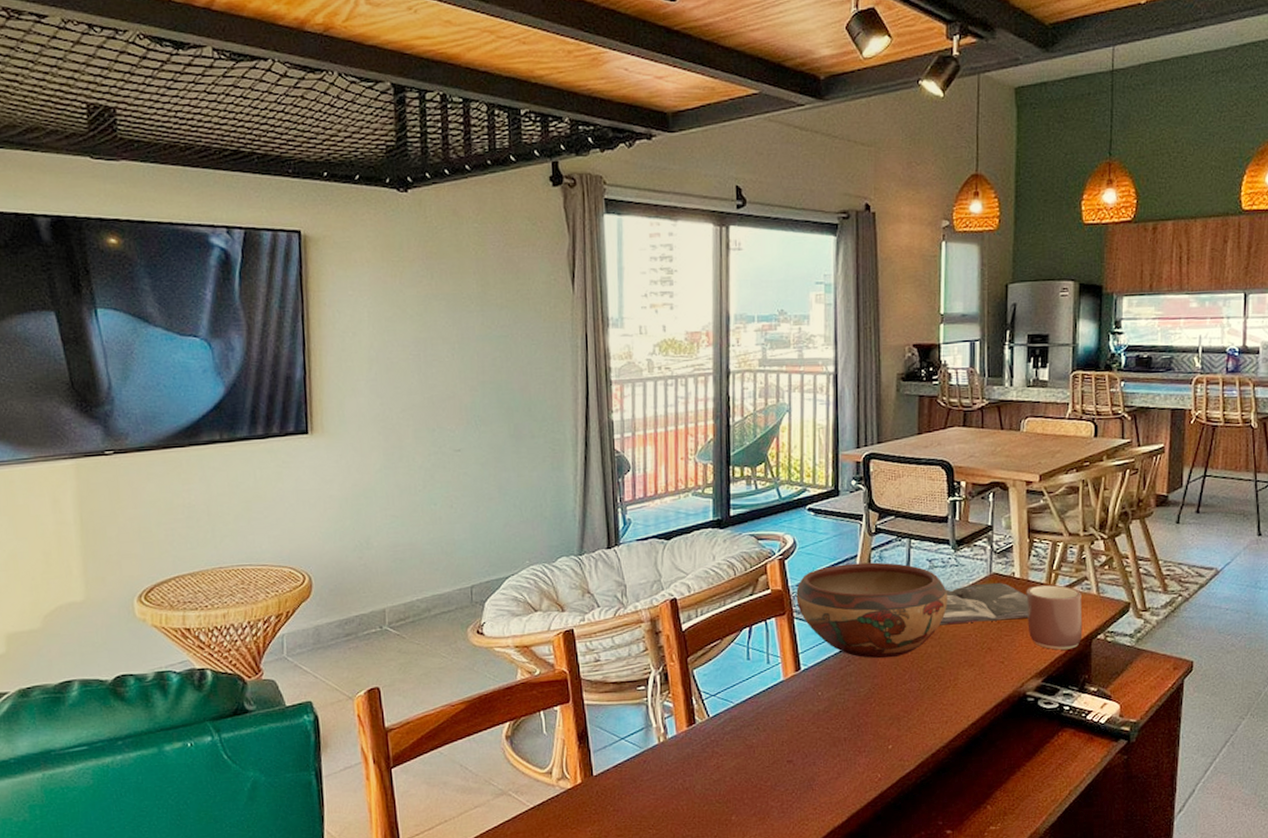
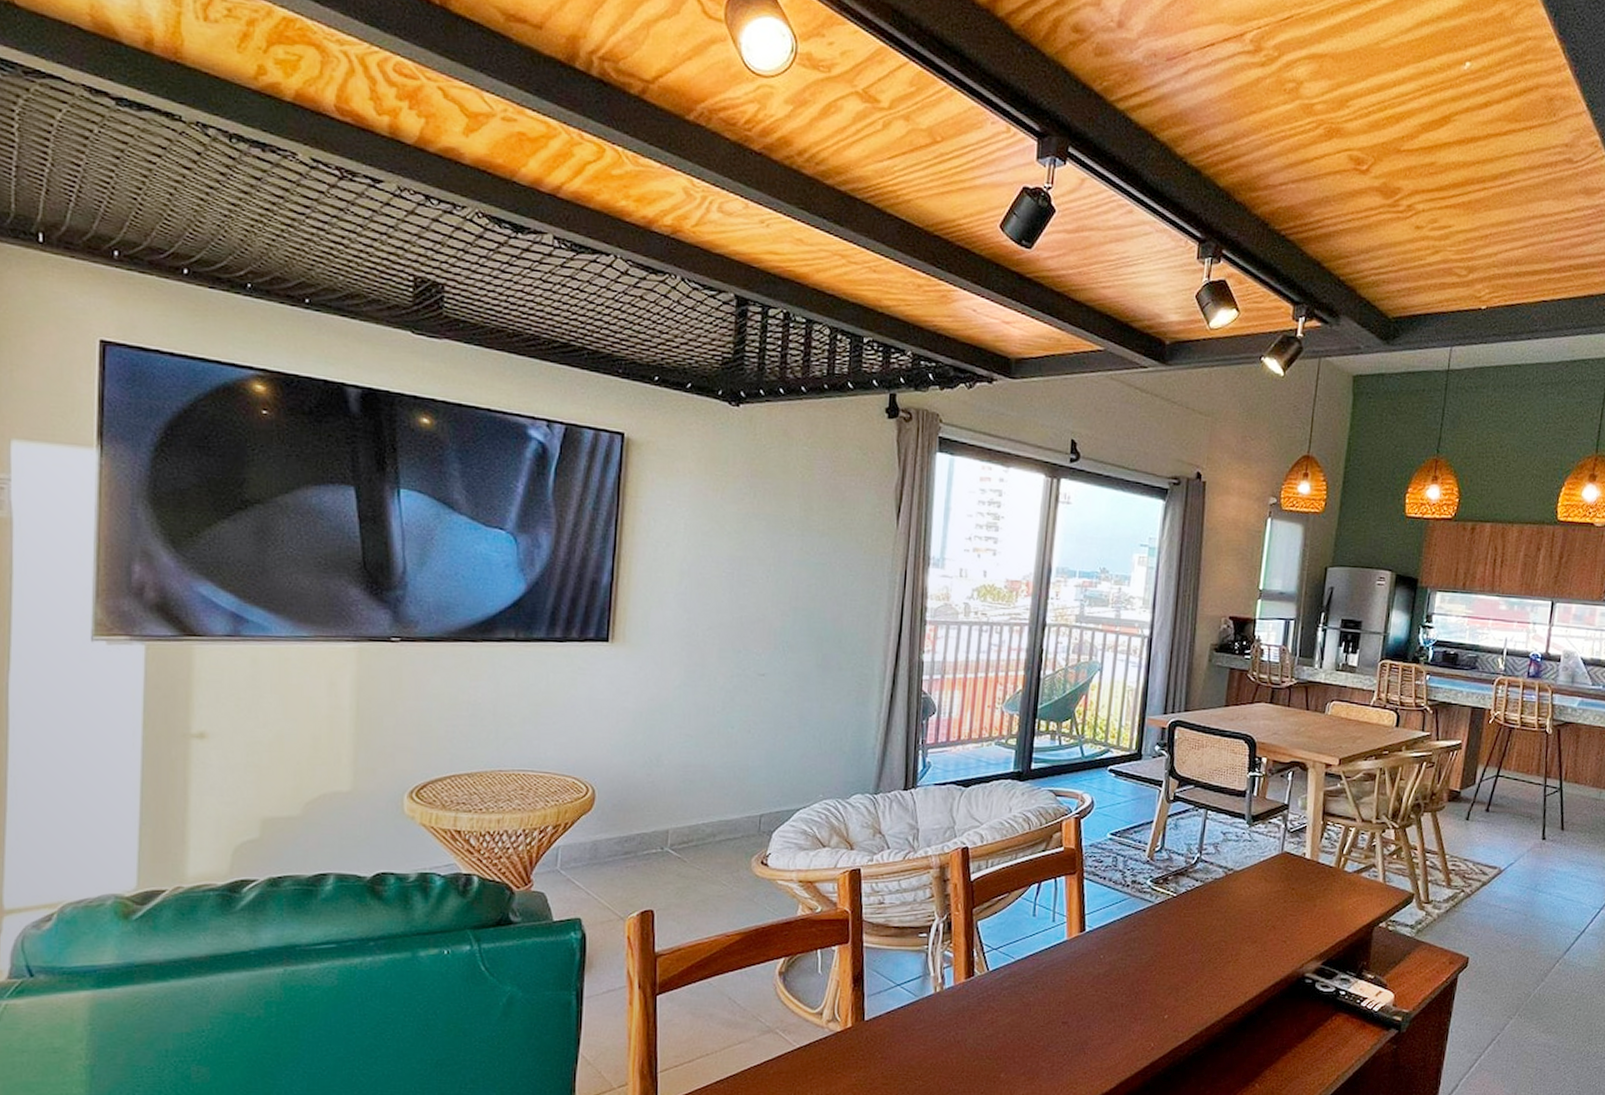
decorative bowl: present [796,562,947,659] -> none [1088,829,1238,927]
magazine: present [940,582,1029,626] -> none [1227,861,1316,900]
mug: present [1026,584,1083,650] -> none [1313,868,1368,935]

